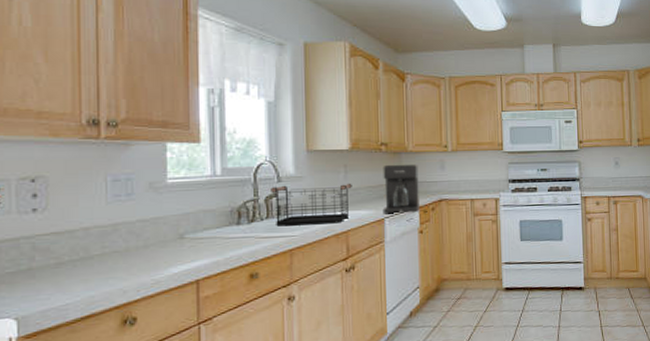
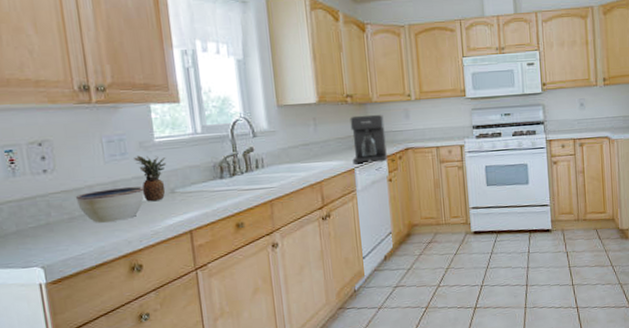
bowl: none [67,230,150,270] -> present [75,186,145,223]
fruit: none [141,197,178,248] -> present [133,155,167,202]
dish rack: present [271,183,352,227] -> none [247,135,322,179]

